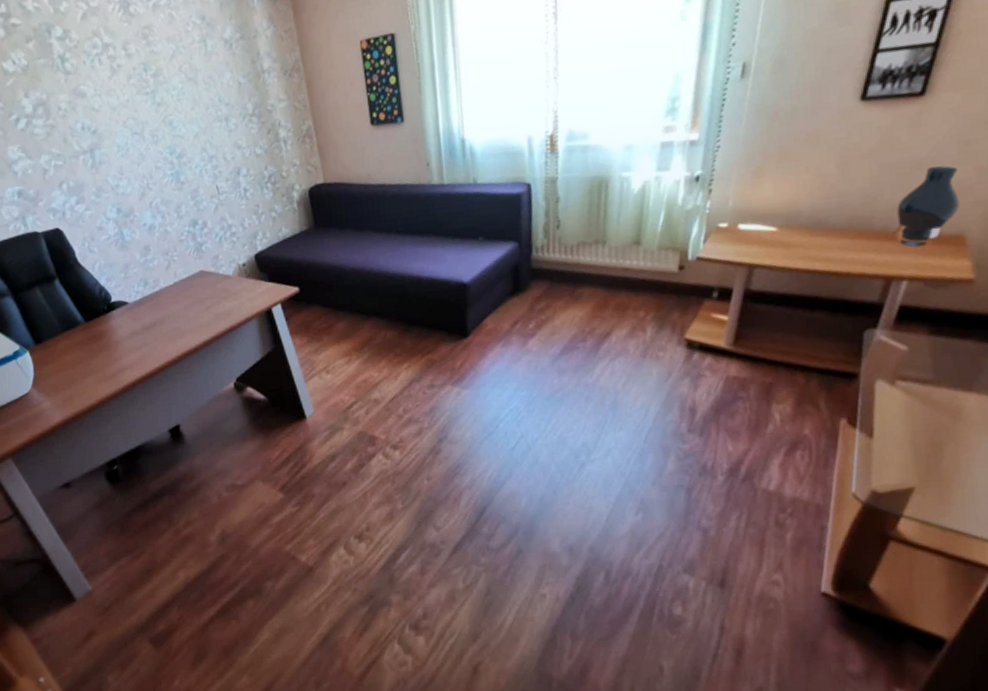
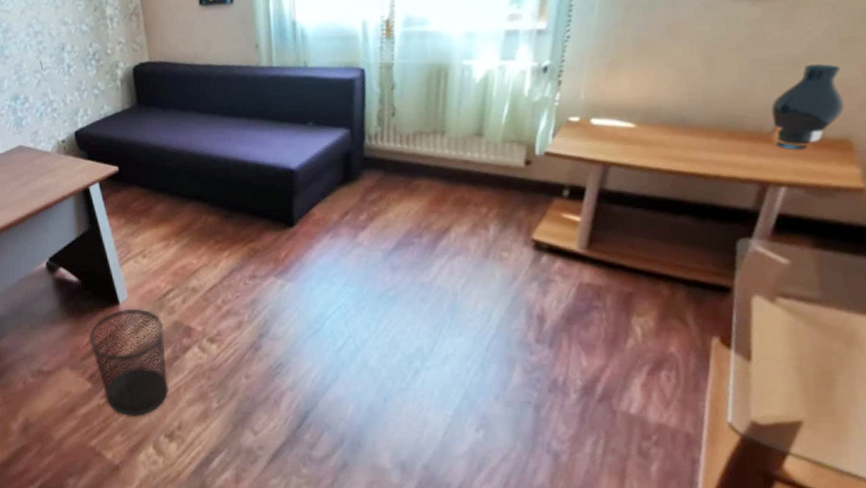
waste bin: none [278,422,356,522] -> present [88,309,169,416]

